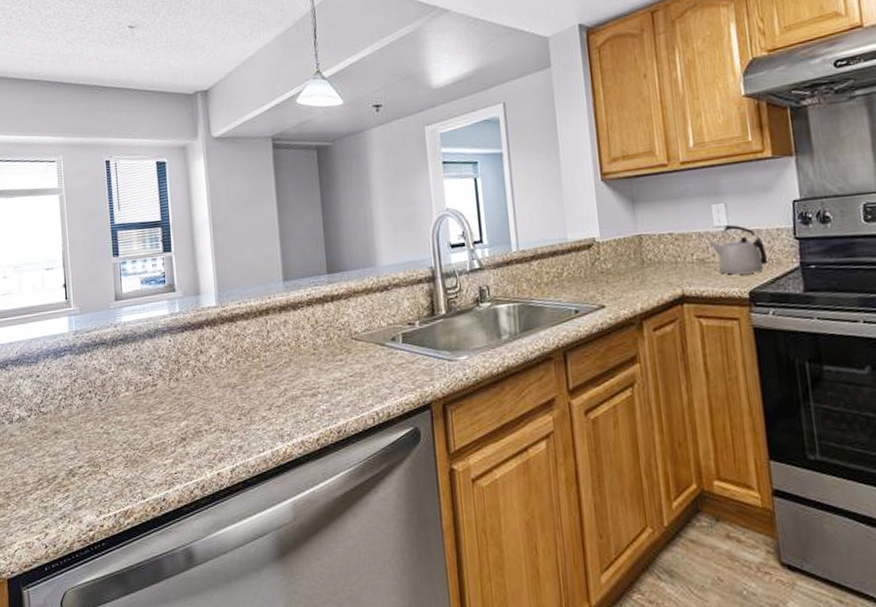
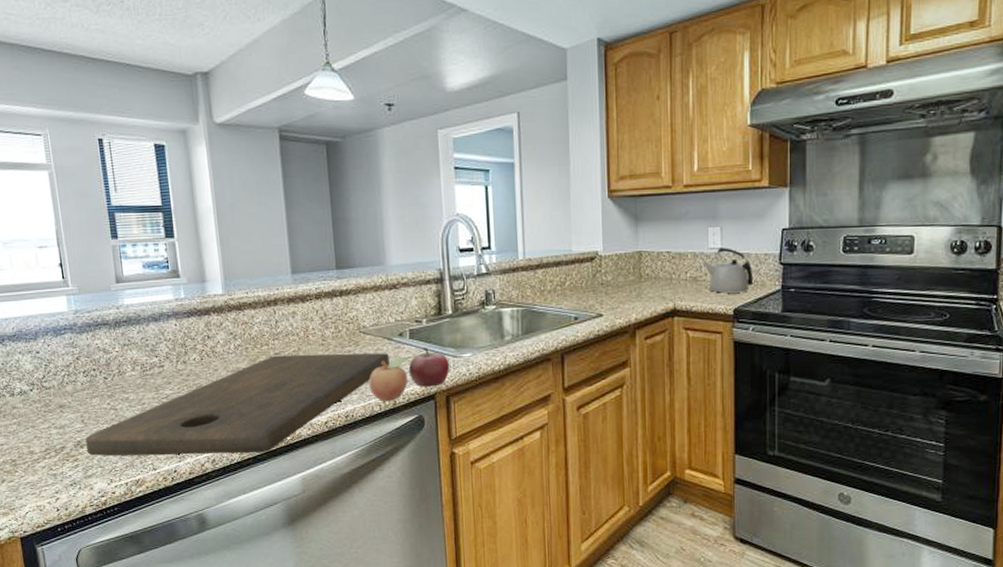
cutting board: none [77,360,383,485] -> present [85,353,390,456]
fruit: none [361,363,402,414] -> present [369,357,408,402]
fruit: none [402,351,446,396] -> present [408,347,450,387]

